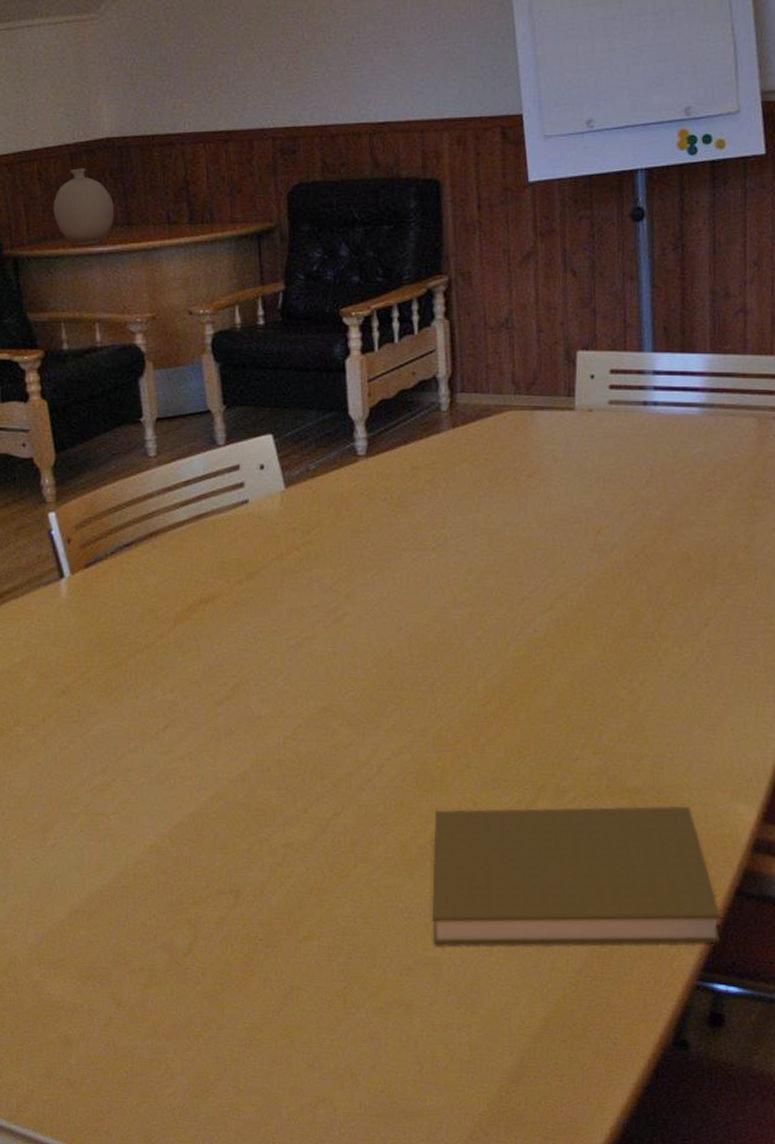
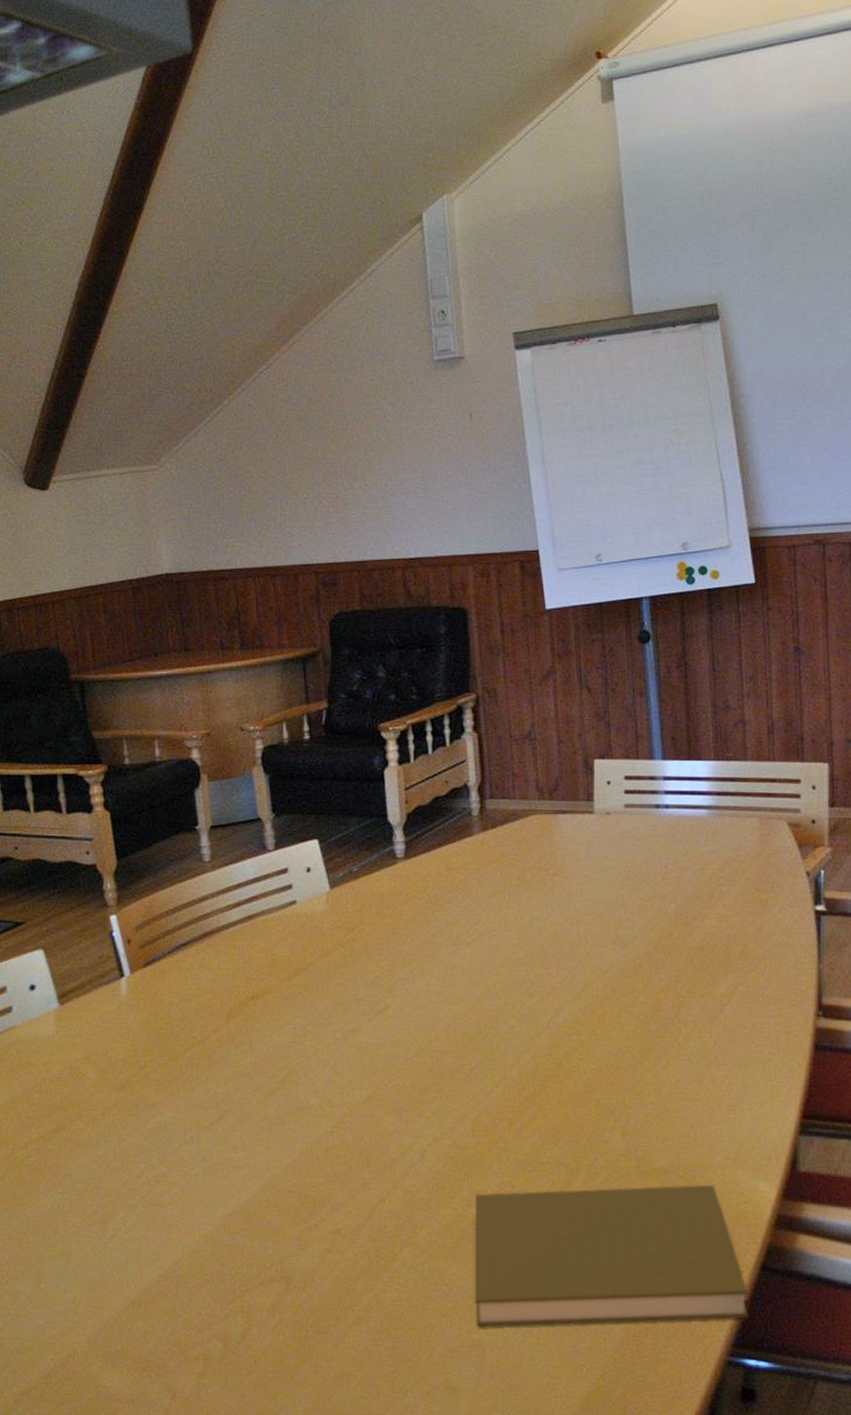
decorative vase: present [53,168,114,246] -> none [117,601,172,670]

